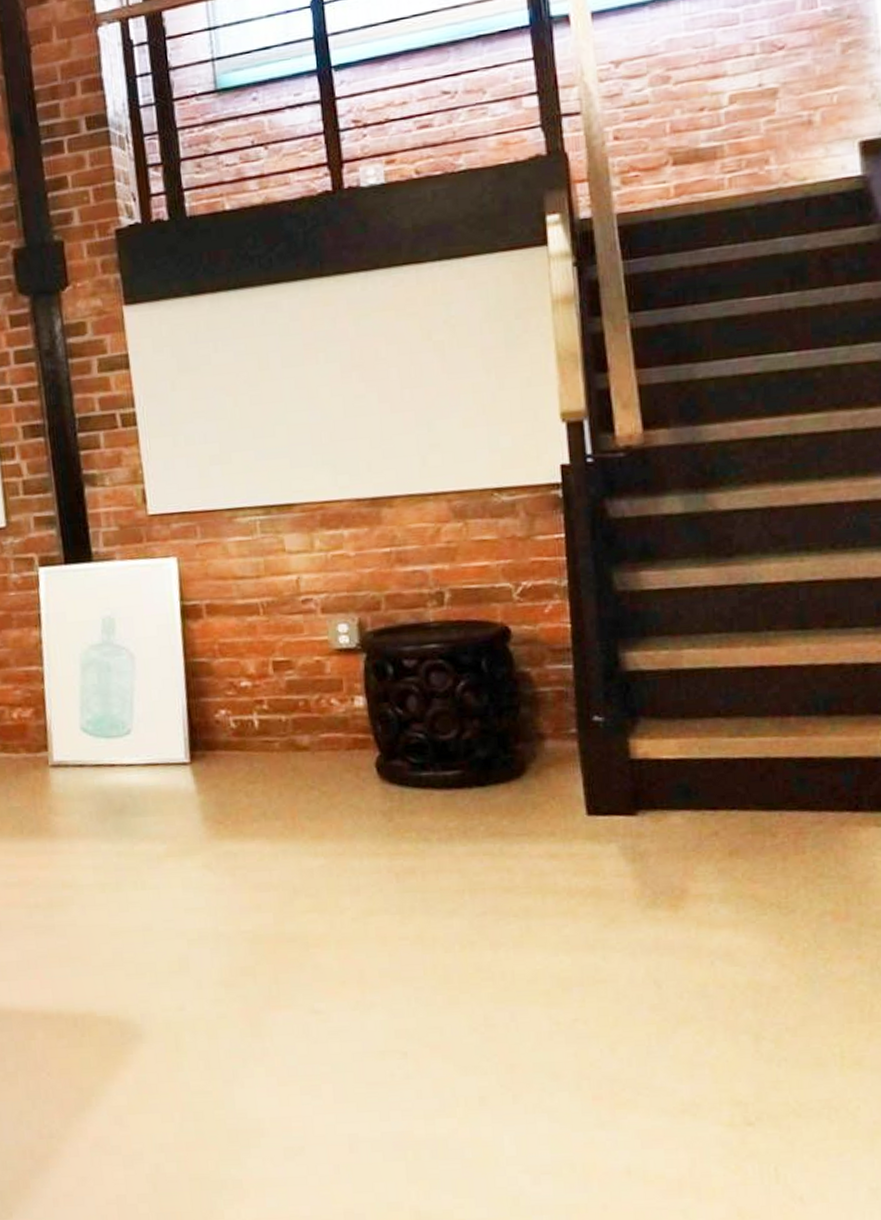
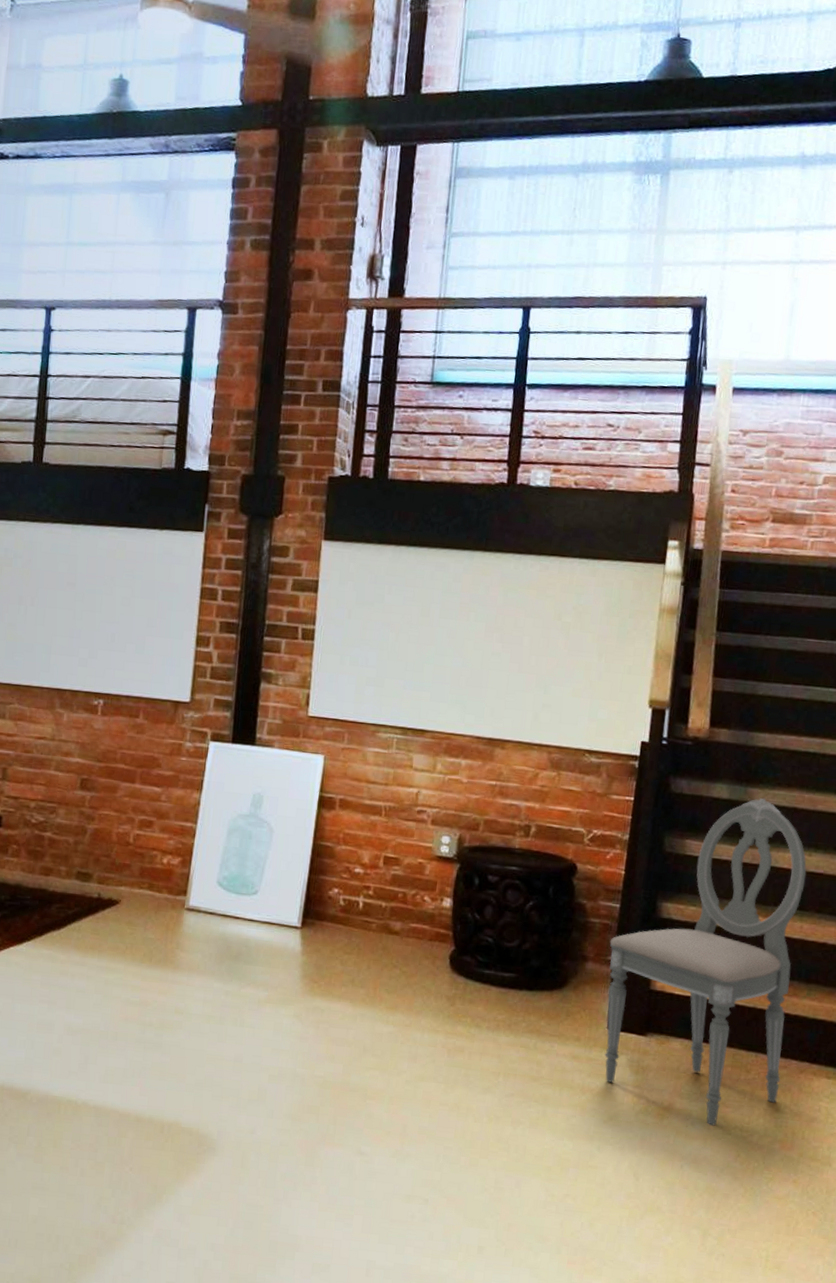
dining chair: none [568,503,818,908] -> present [605,798,807,1126]

